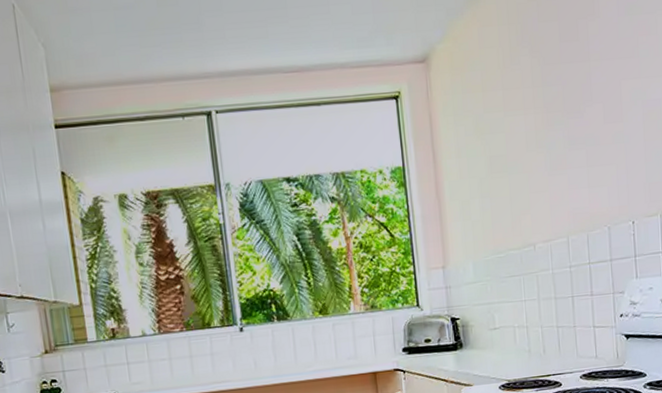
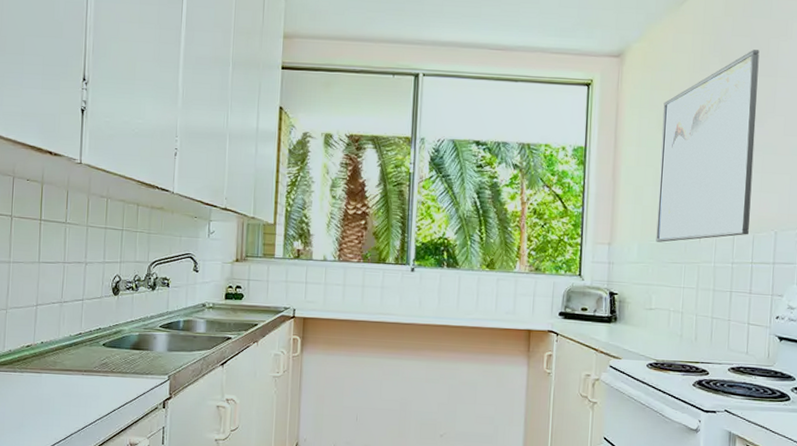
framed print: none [478,34,583,257] -> present [656,50,760,242]

